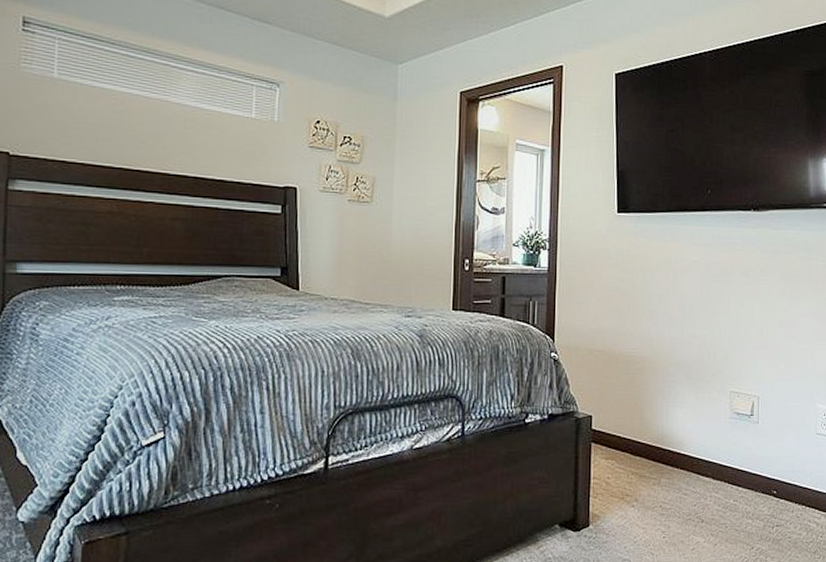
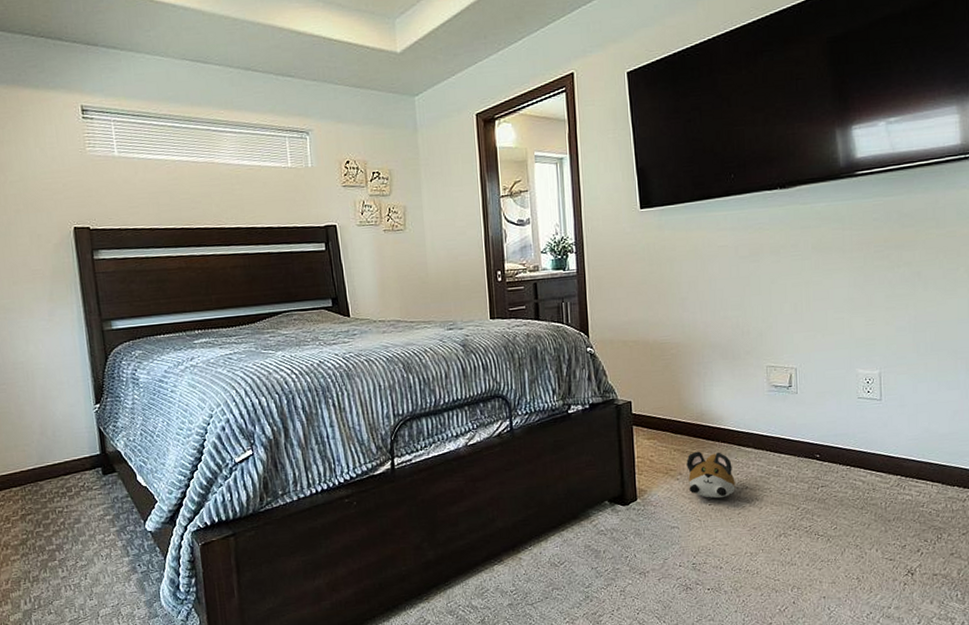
plush toy: none [643,477,692,531] -> present [686,451,736,499]

